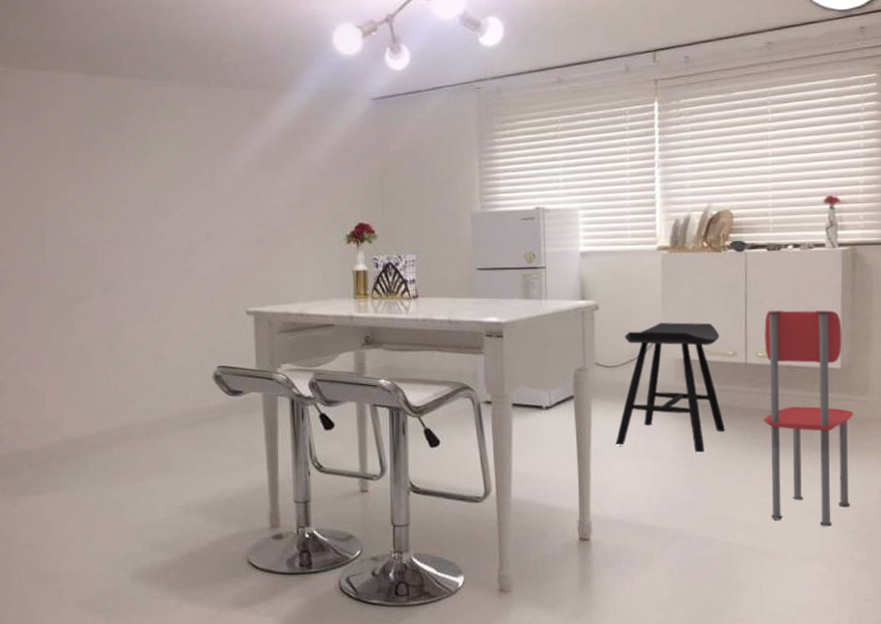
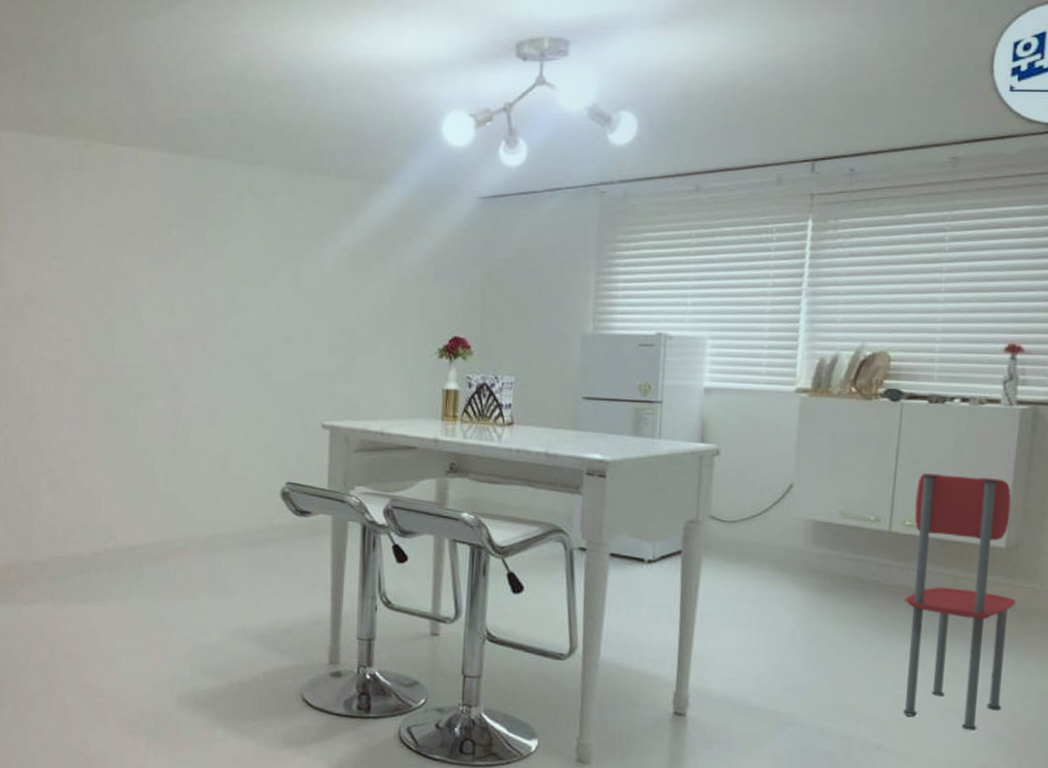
stool: present [615,322,726,452] -> none [725,476,861,630]

